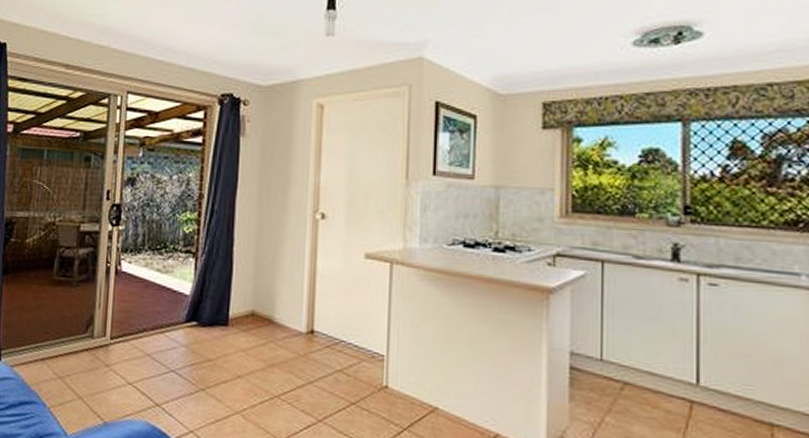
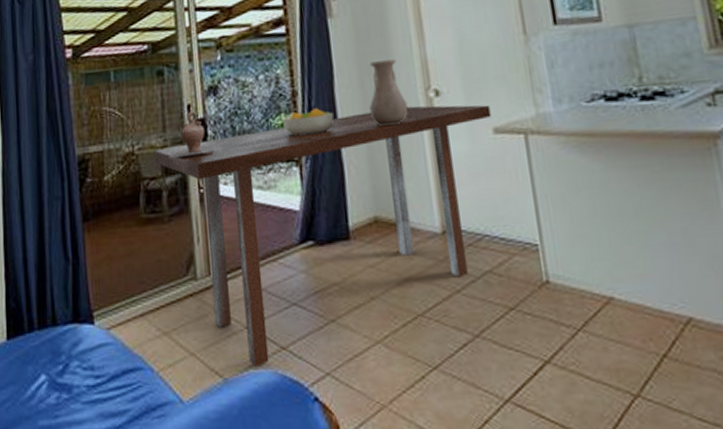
dining table: none [71,222,366,417] -> present [153,105,492,367]
ceramic jug: none [85,196,126,237] -> present [169,111,215,158]
fruit bowl: none [186,211,231,234] -> present [281,108,334,136]
vase: none [263,181,296,237] -> present [369,59,408,126]

